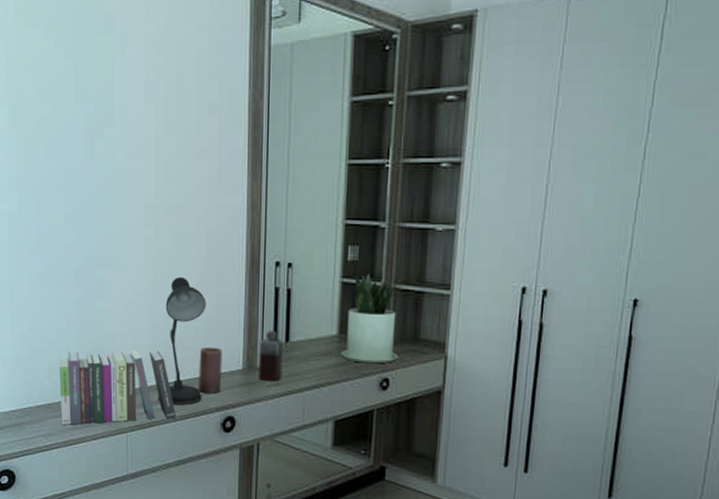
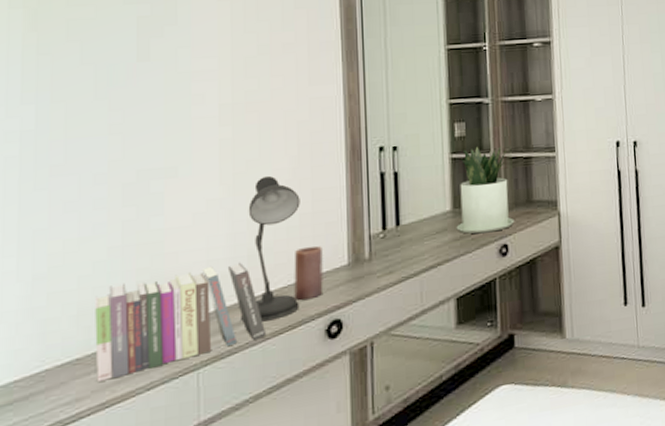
perfume bottle: present [258,331,283,382] -> none [366,217,395,272]

